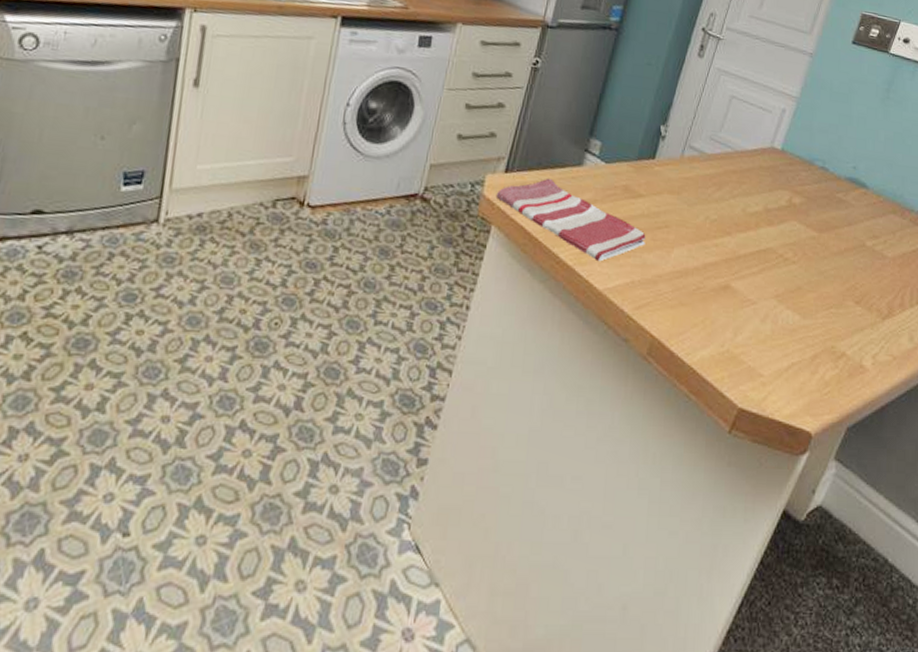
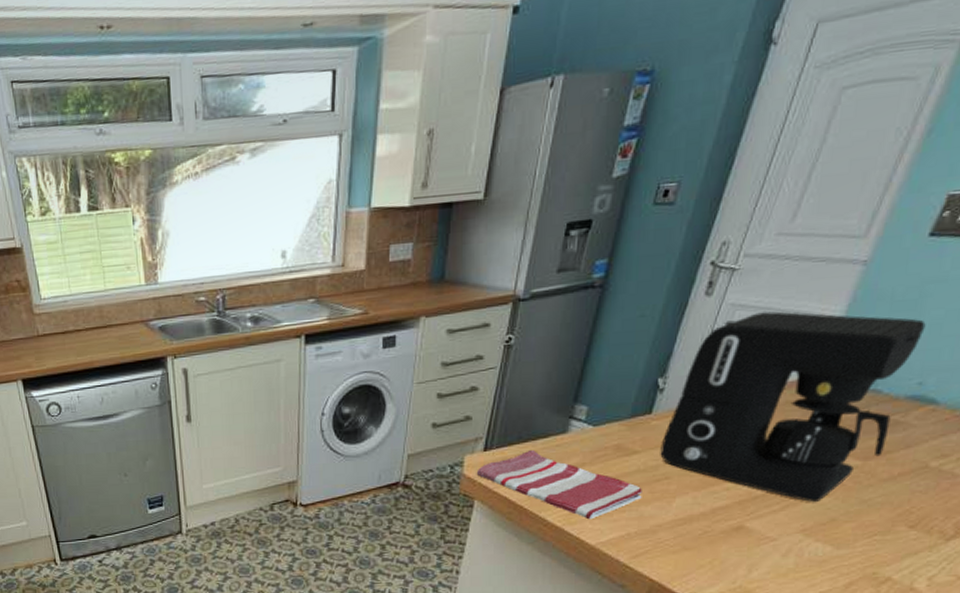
coffee maker: none [661,80,855,269] -> present [660,311,926,503]

